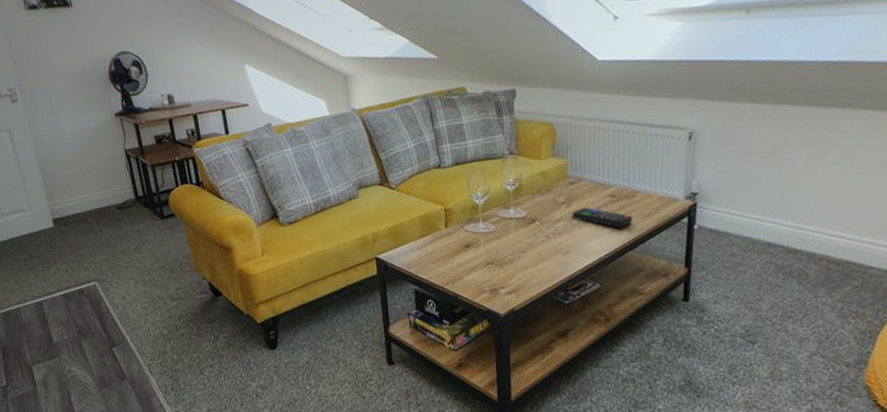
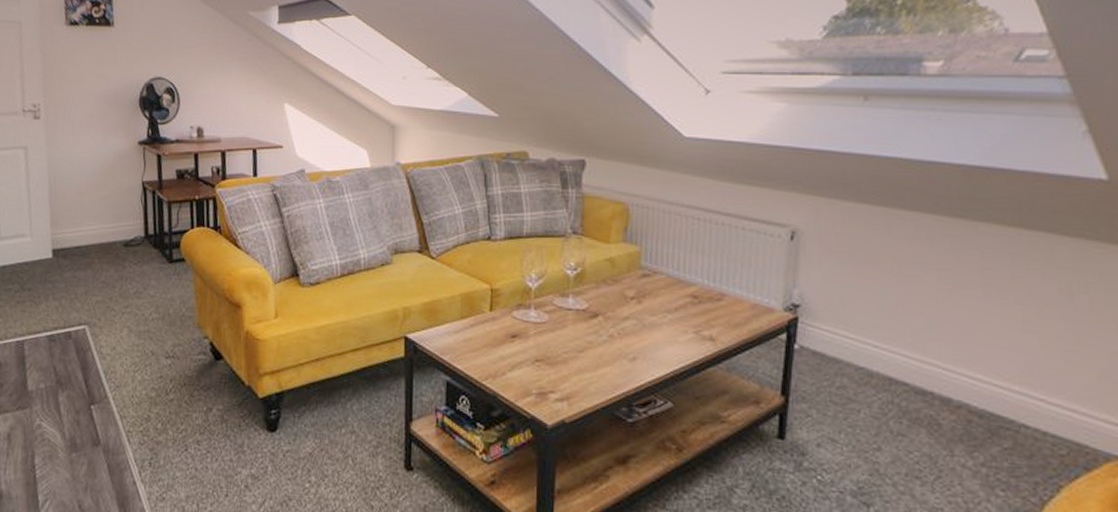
remote control: present [572,207,633,228] -> none [643,307,718,336]

